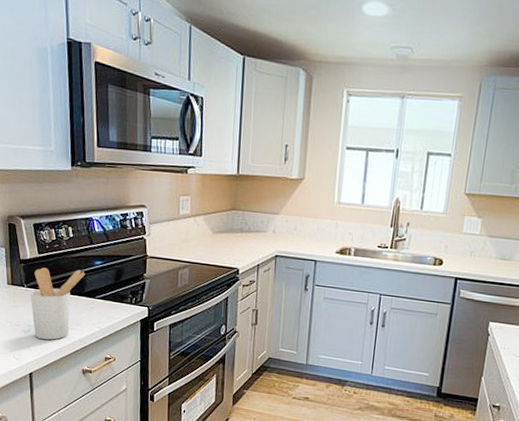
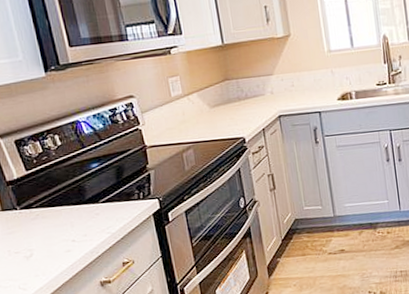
utensil holder: present [30,267,85,340] -> none [25,177,83,261]

